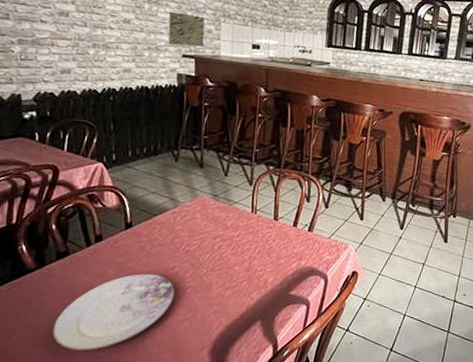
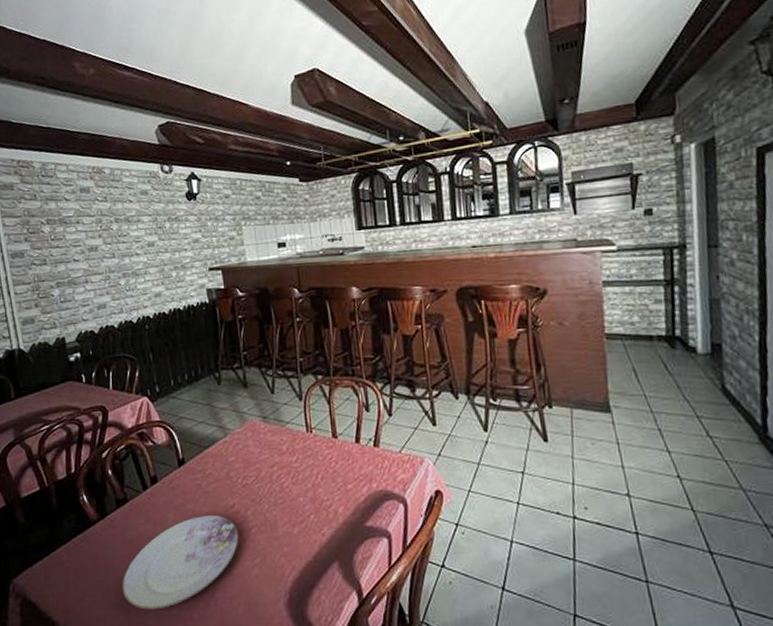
wall art: present [168,11,205,47] -> none [189,224,228,260]

